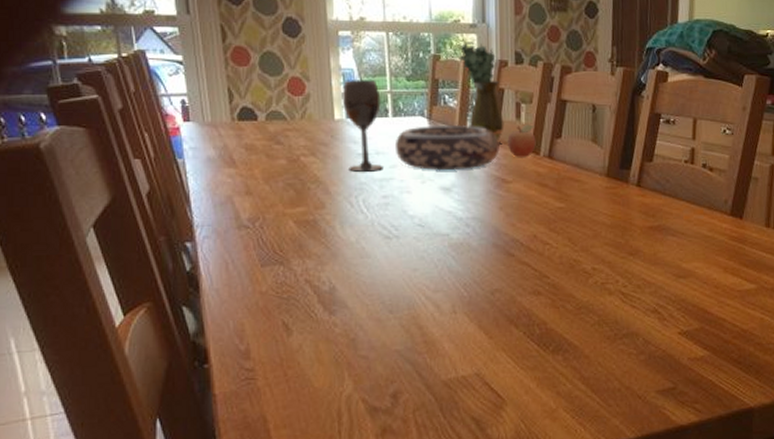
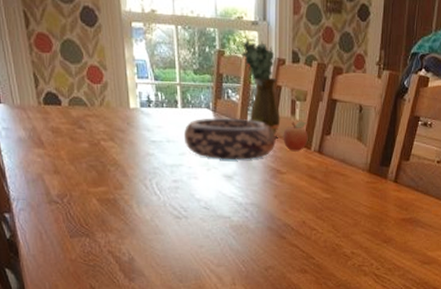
wine glass: present [342,79,383,172] -> none [136,70,174,158]

